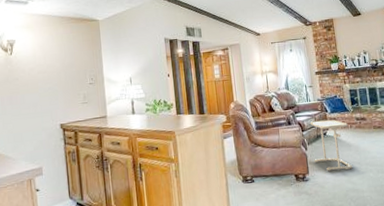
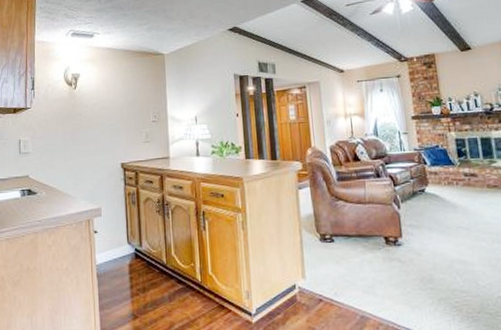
side table: present [310,119,353,172] -> none [404,173,459,236]

